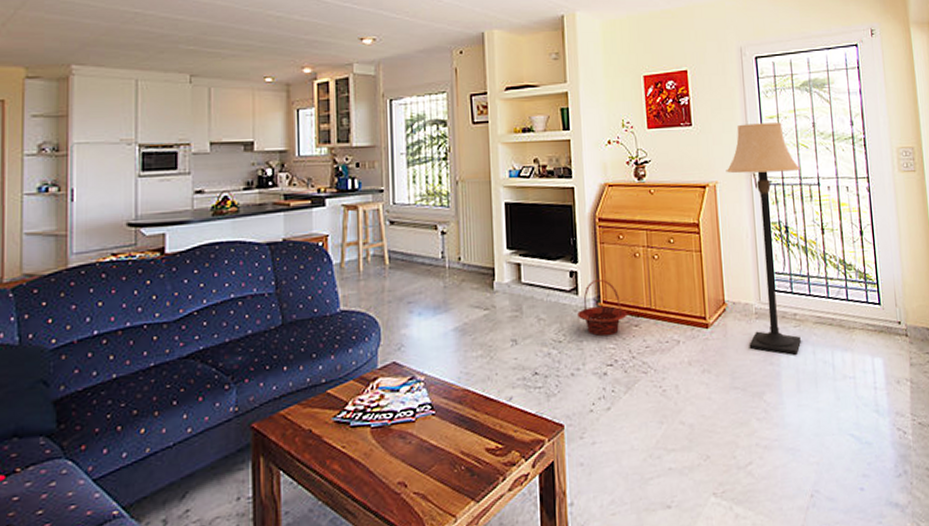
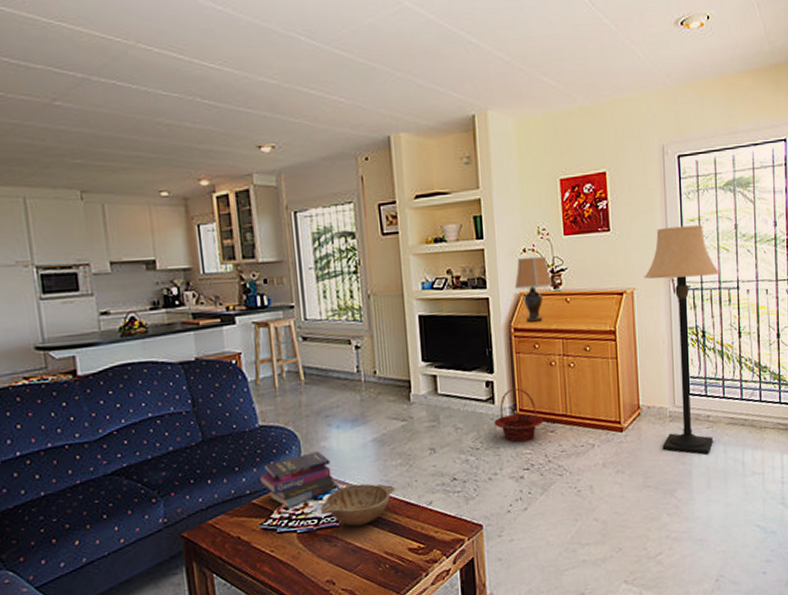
books: none [337,339,412,401] -> present [259,451,335,509]
decorative bowl: none [396,375,475,422] -> present [320,483,396,527]
table lamp: none [599,148,637,214] -> present [514,256,553,324]

